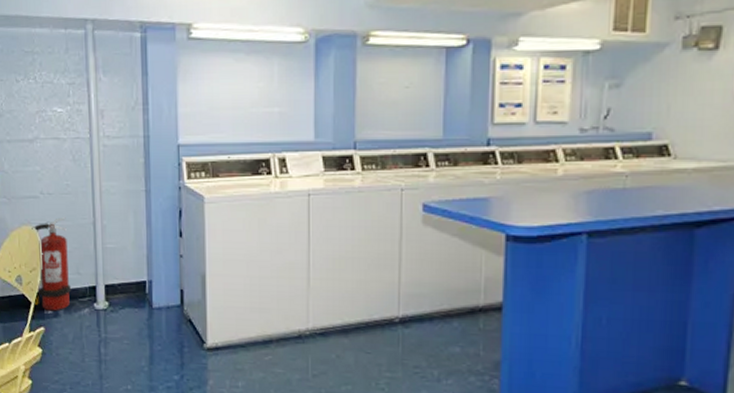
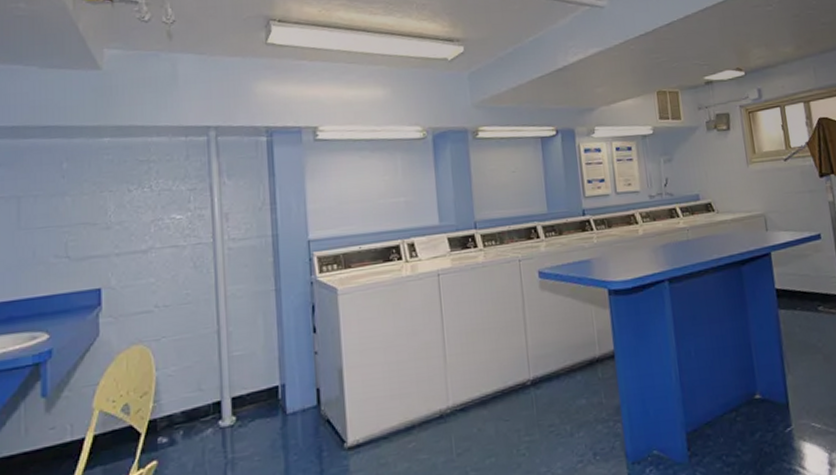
fire extinguisher: present [32,217,72,311] -> none [143,330,192,440]

